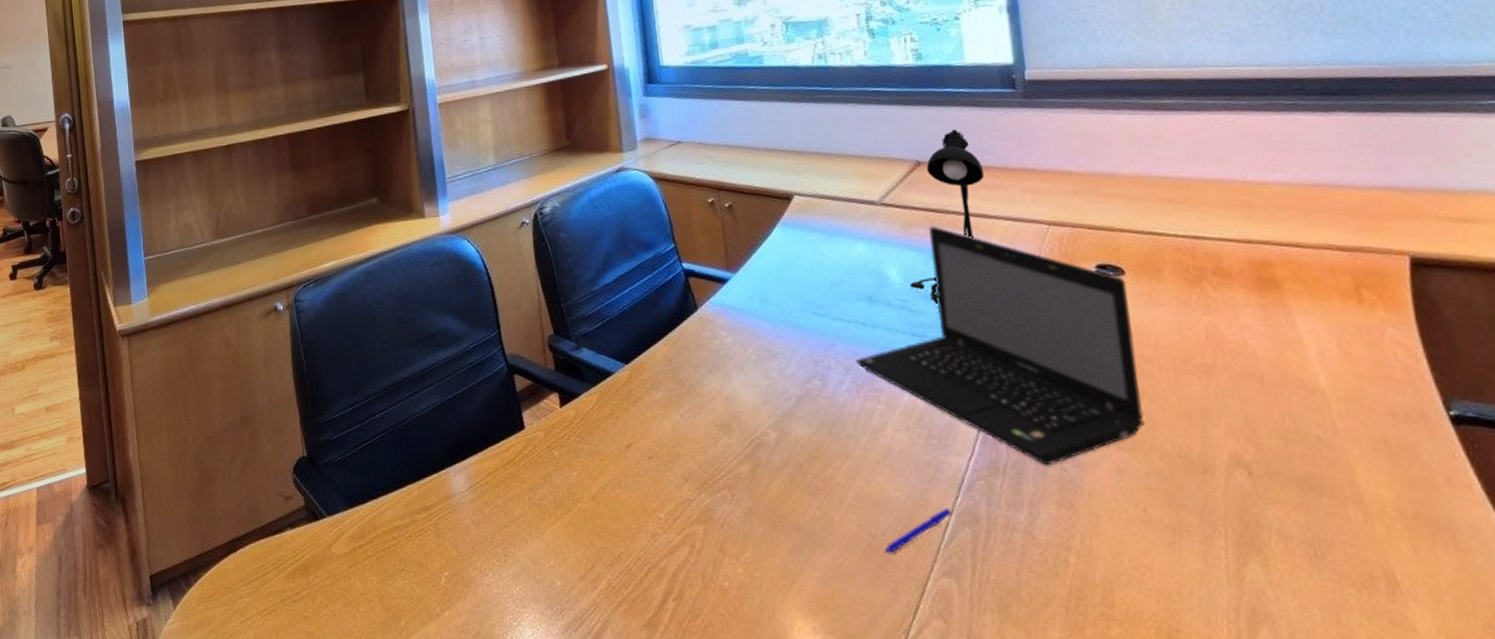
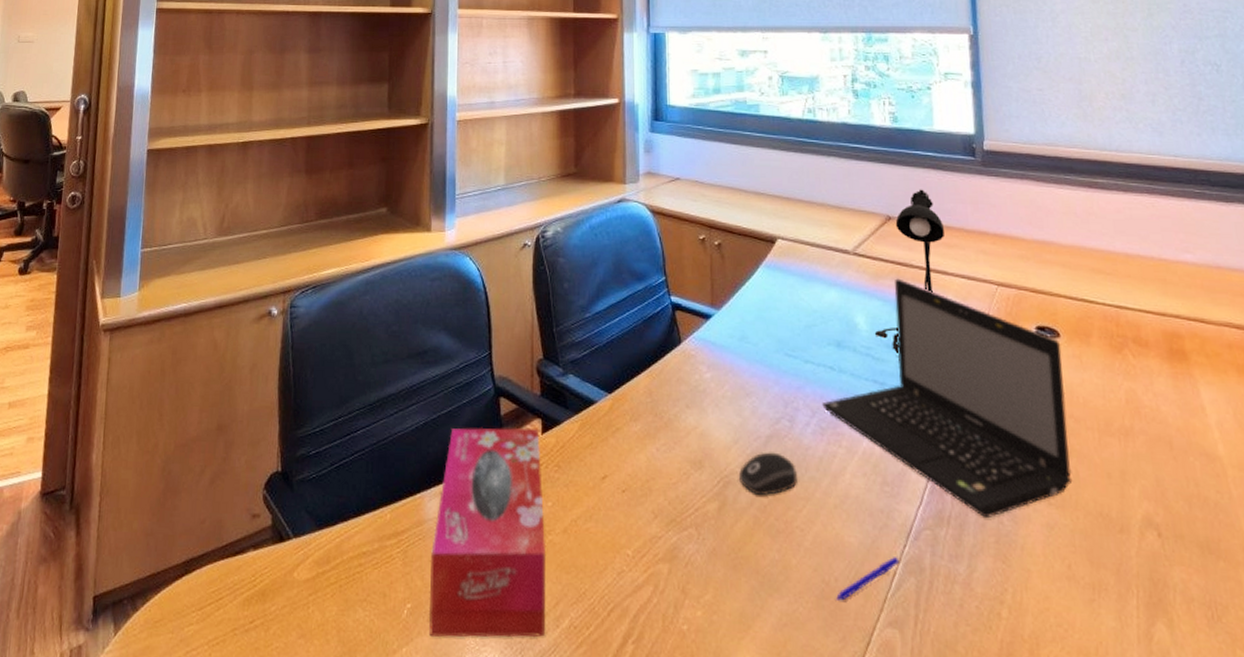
tissue box: none [461,402,584,601] -> present [428,427,545,638]
computer mouse: none [769,412,834,454] -> present [738,452,797,495]

